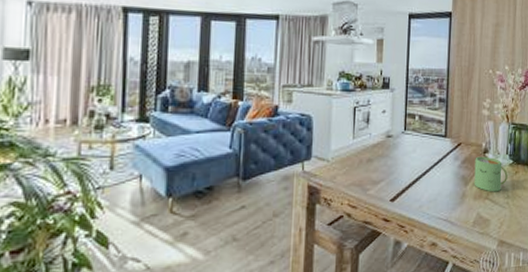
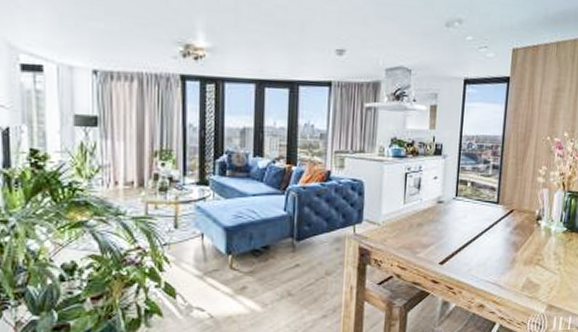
mug: present [474,156,508,192] -> none [525,223,561,259]

